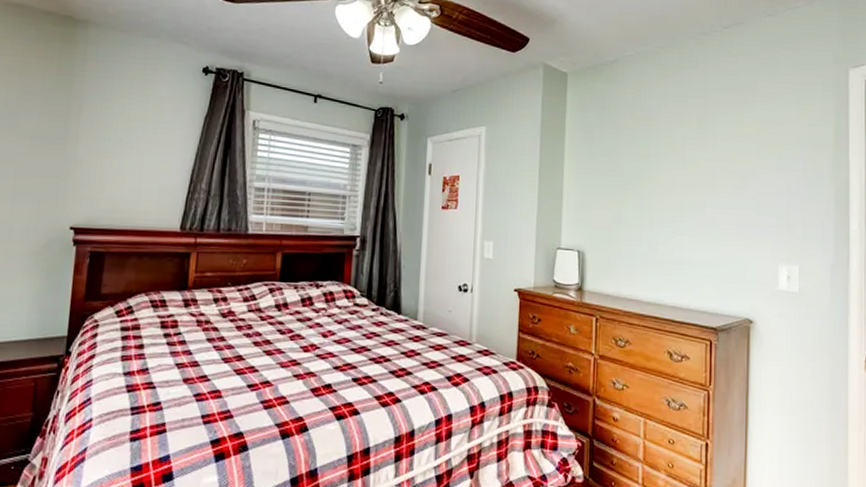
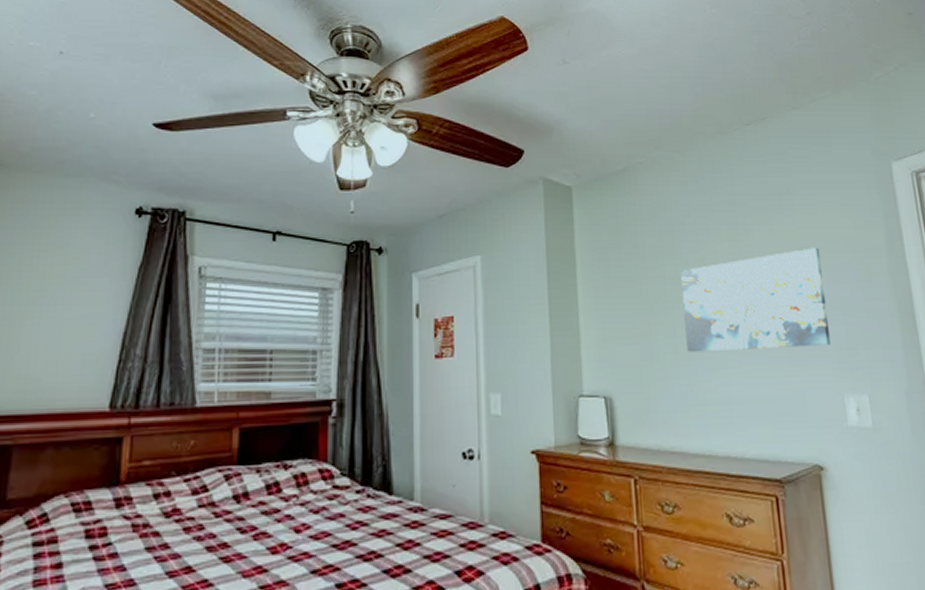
wall art: none [651,139,775,223] -> present [680,247,831,352]

